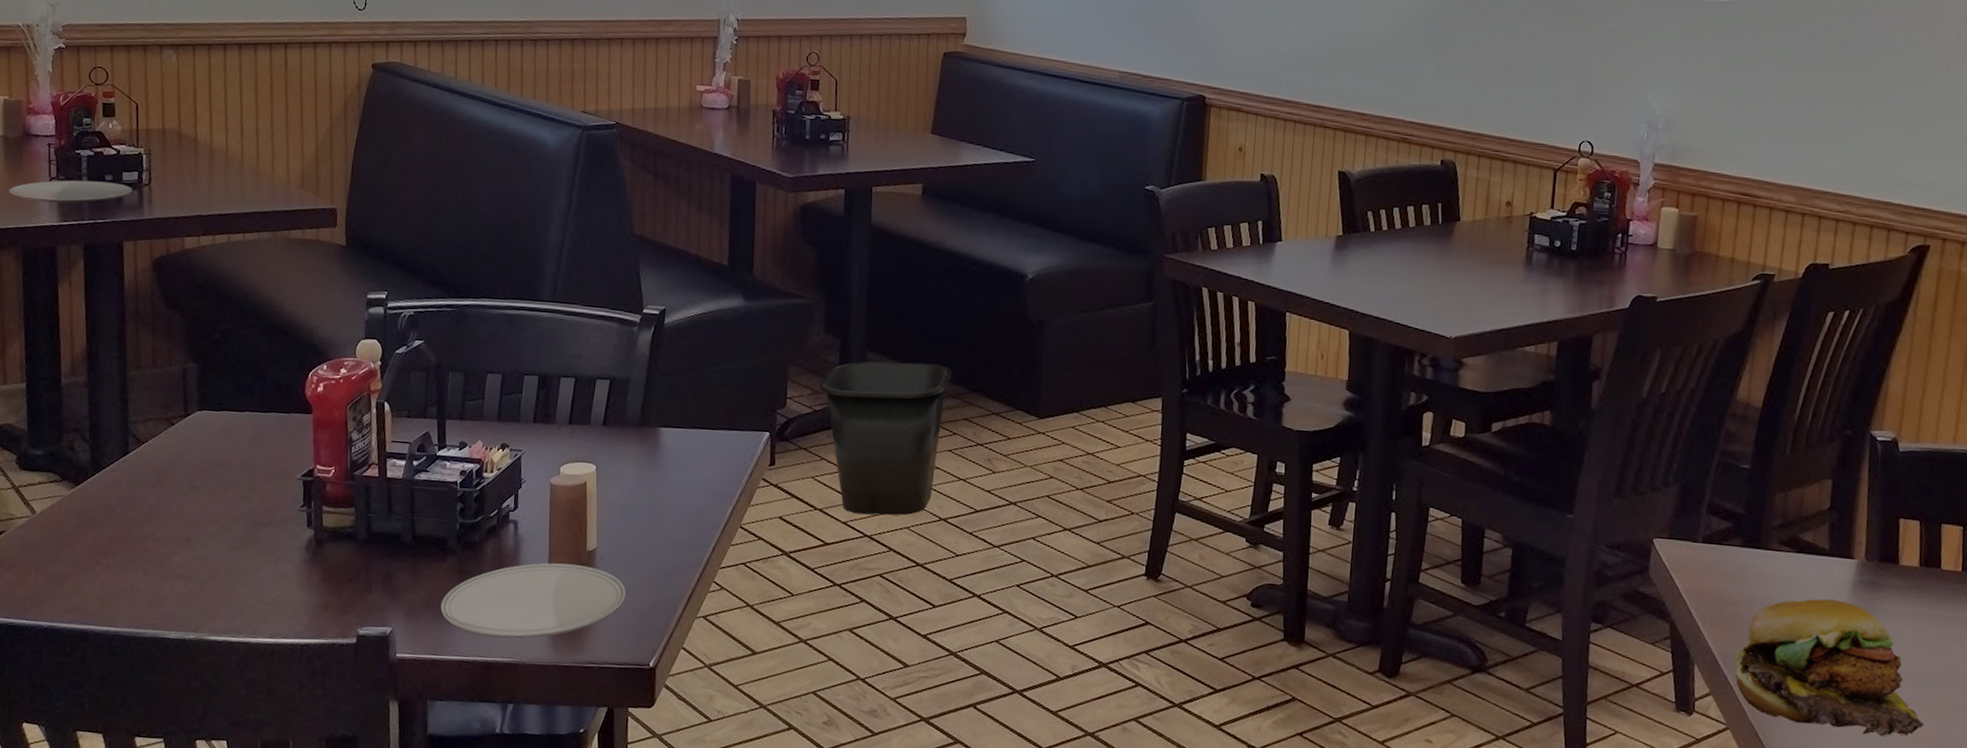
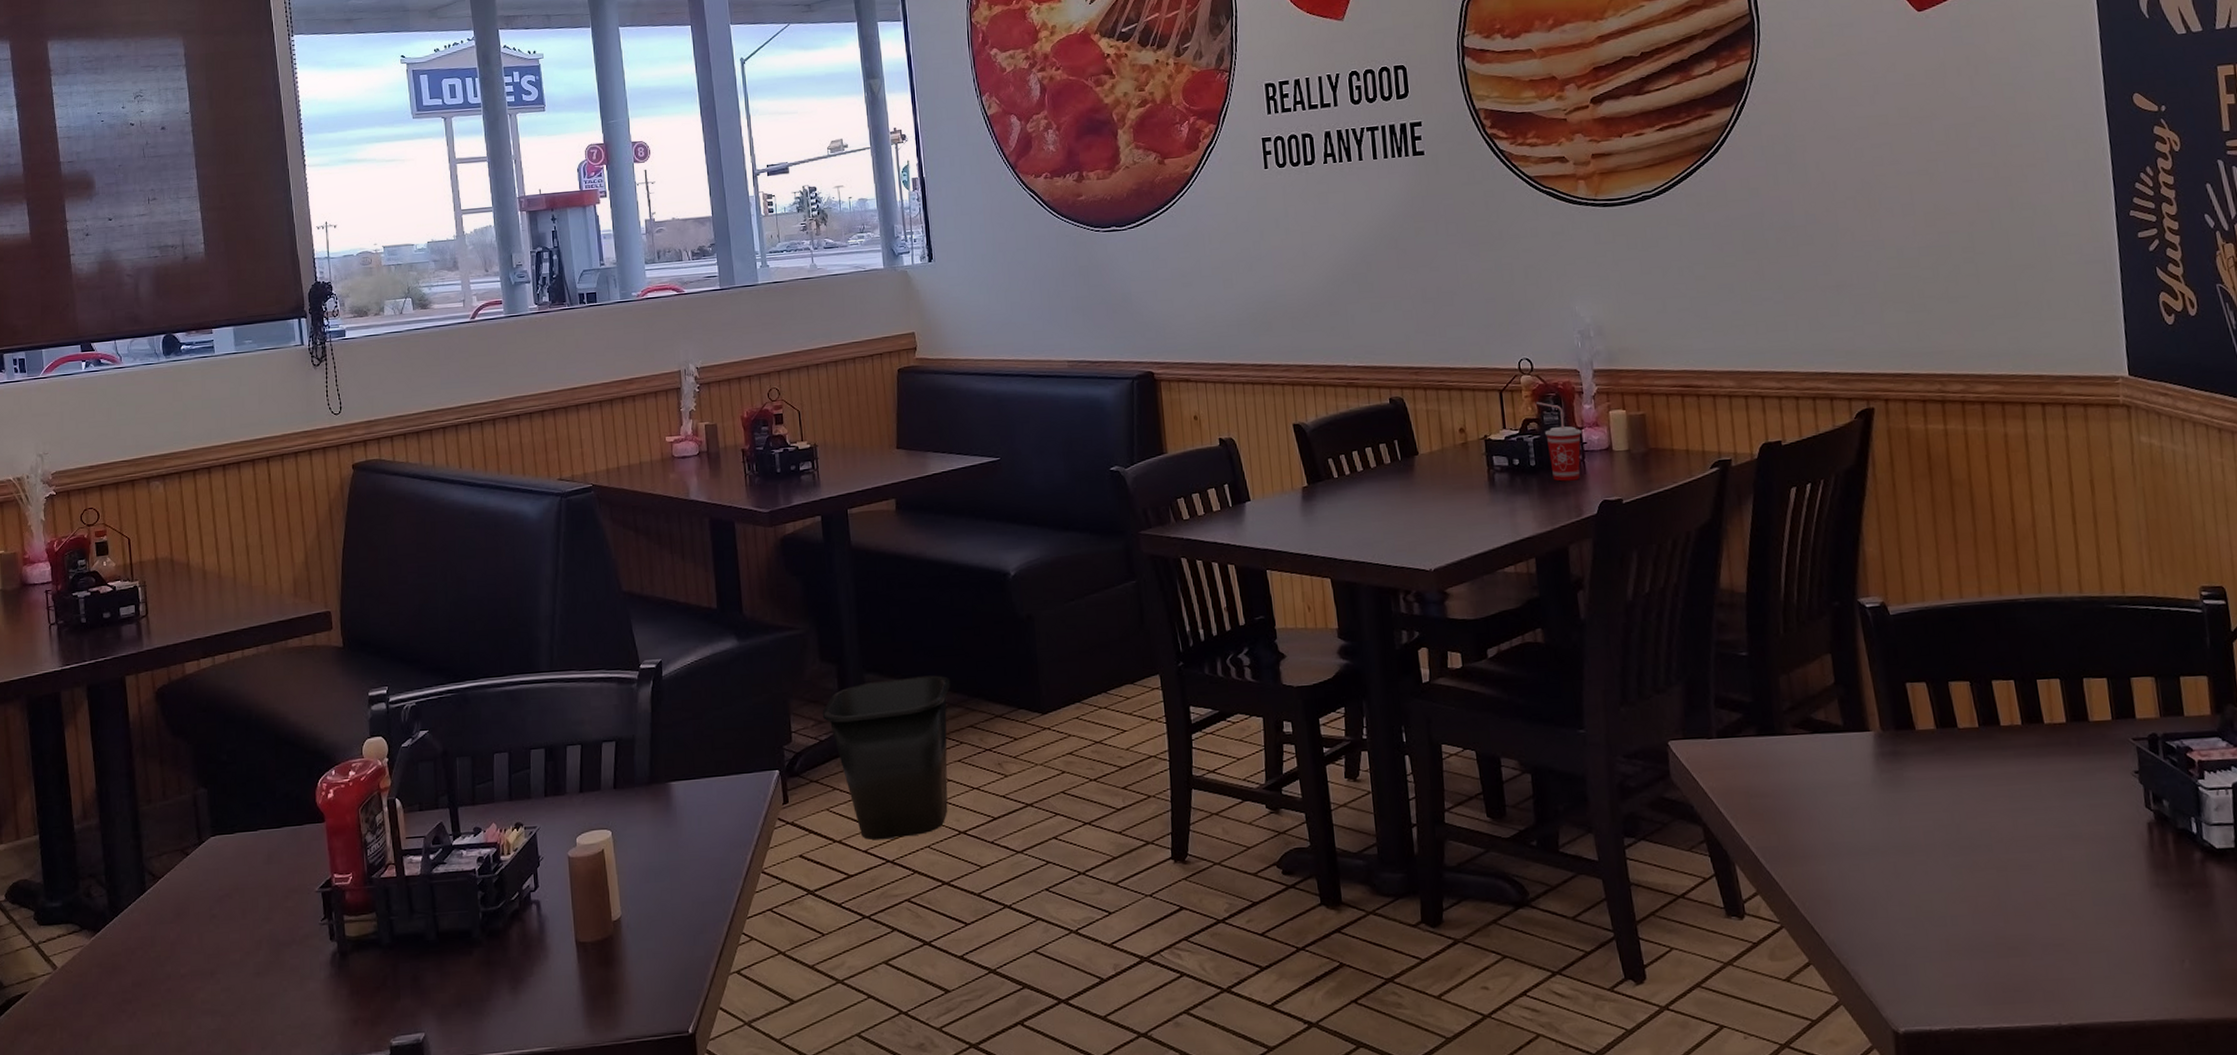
plate: present [9,180,132,204] -> none [10,619,130,650]
plate: present [440,562,626,639] -> none [471,936,656,1028]
beverage cup: none [1588,186,1631,271] -> present [1535,401,1583,482]
burger: present [1733,598,1924,737] -> none [1771,775,1978,912]

